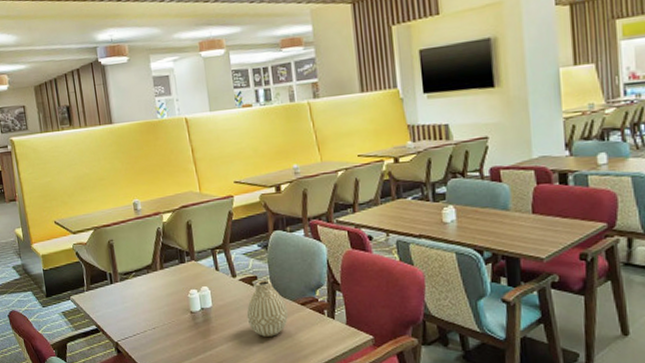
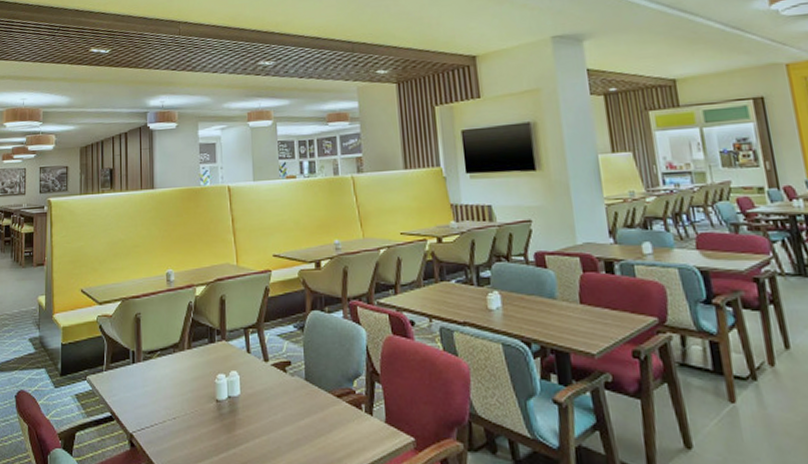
vase: present [246,280,289,337] -> none [277,366,323,434]

